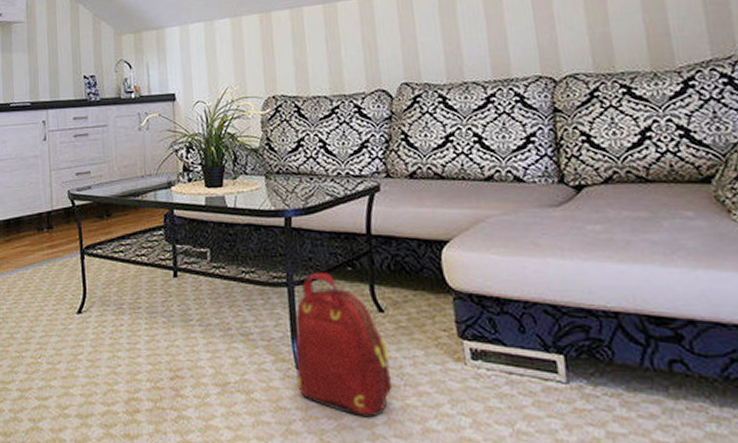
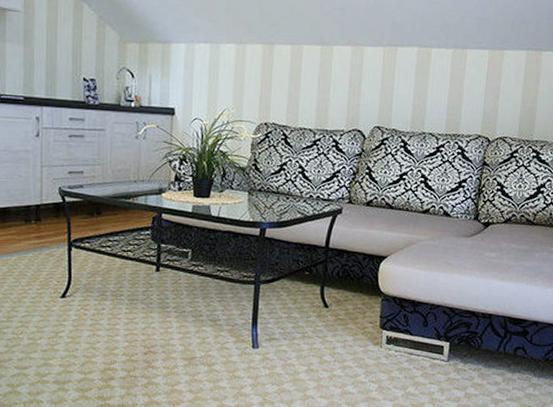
backpack: present [295,273,393,419] -> none [251,275,327,385]

